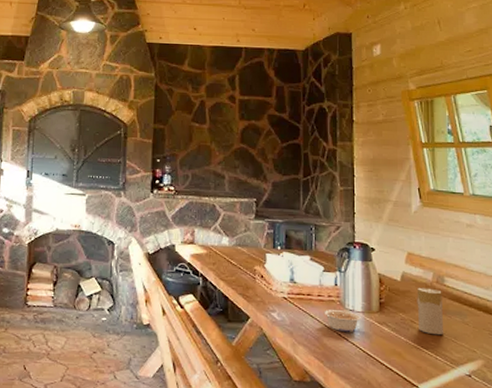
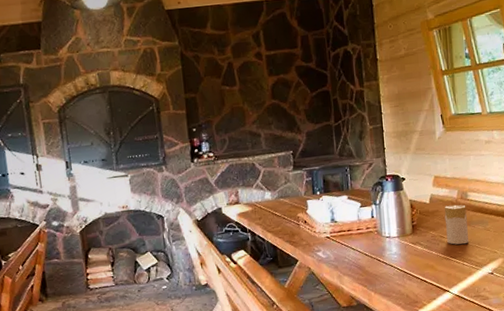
legume: present [324,309,361,332] -> none [363,238,397,258]

